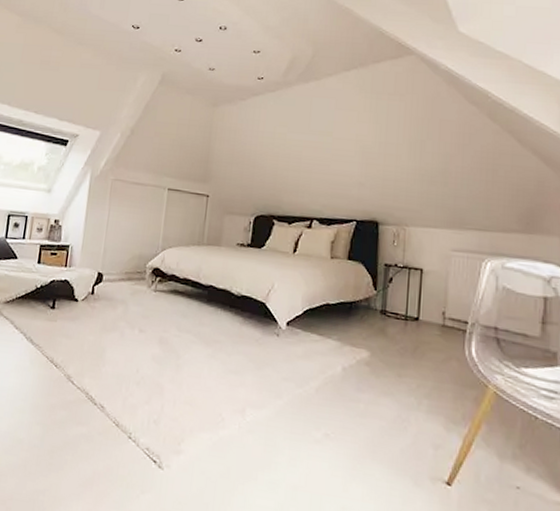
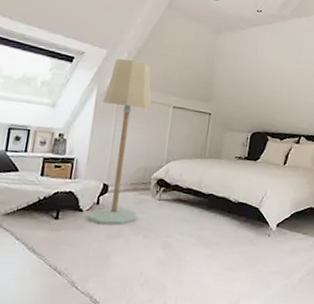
floor lamp: none [83,139,146,318] -> present [88,58,152,226]

